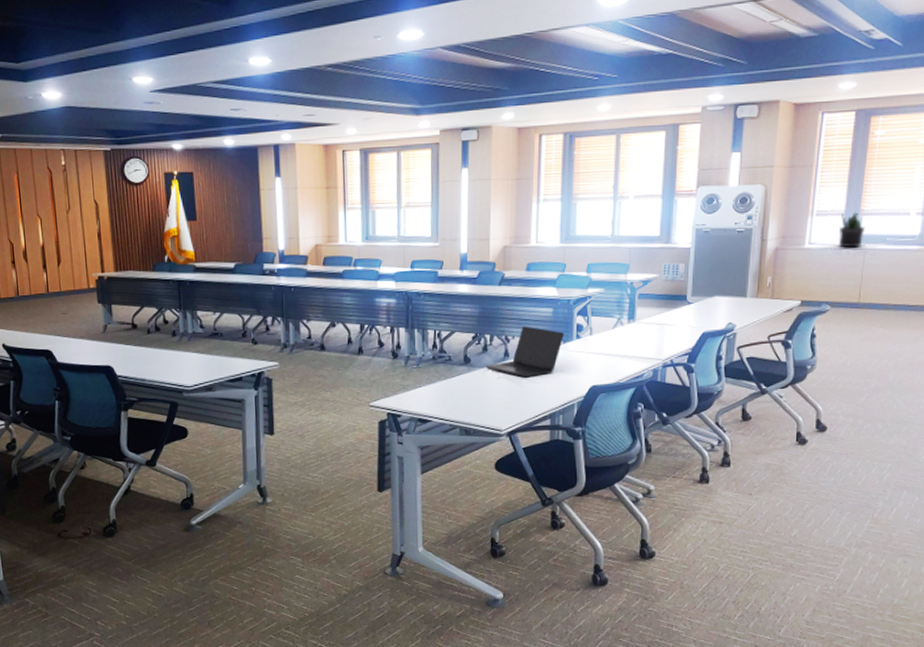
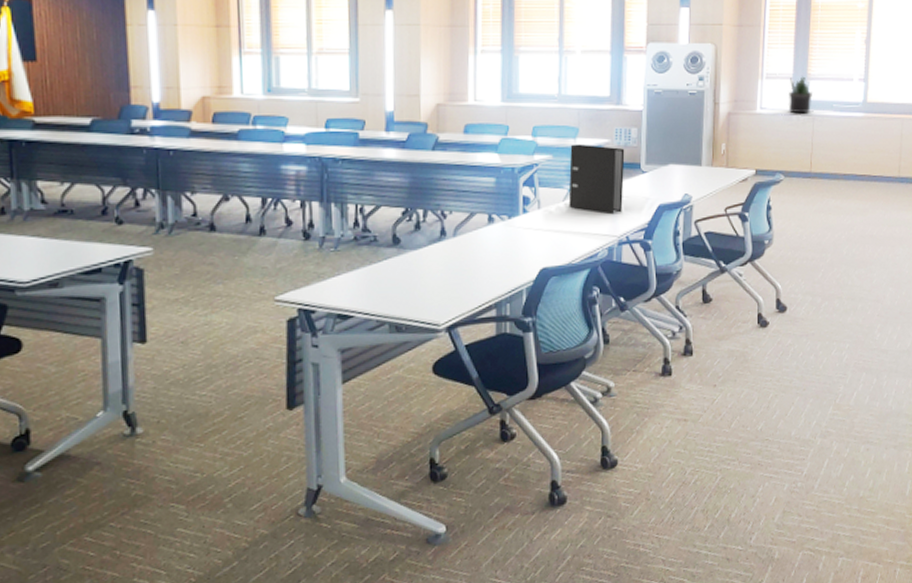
laptop: present [486,326,565,378] -> none [419,198,510,261]
binder: none [618,278,672,341] -> present [568,143,625,215]

